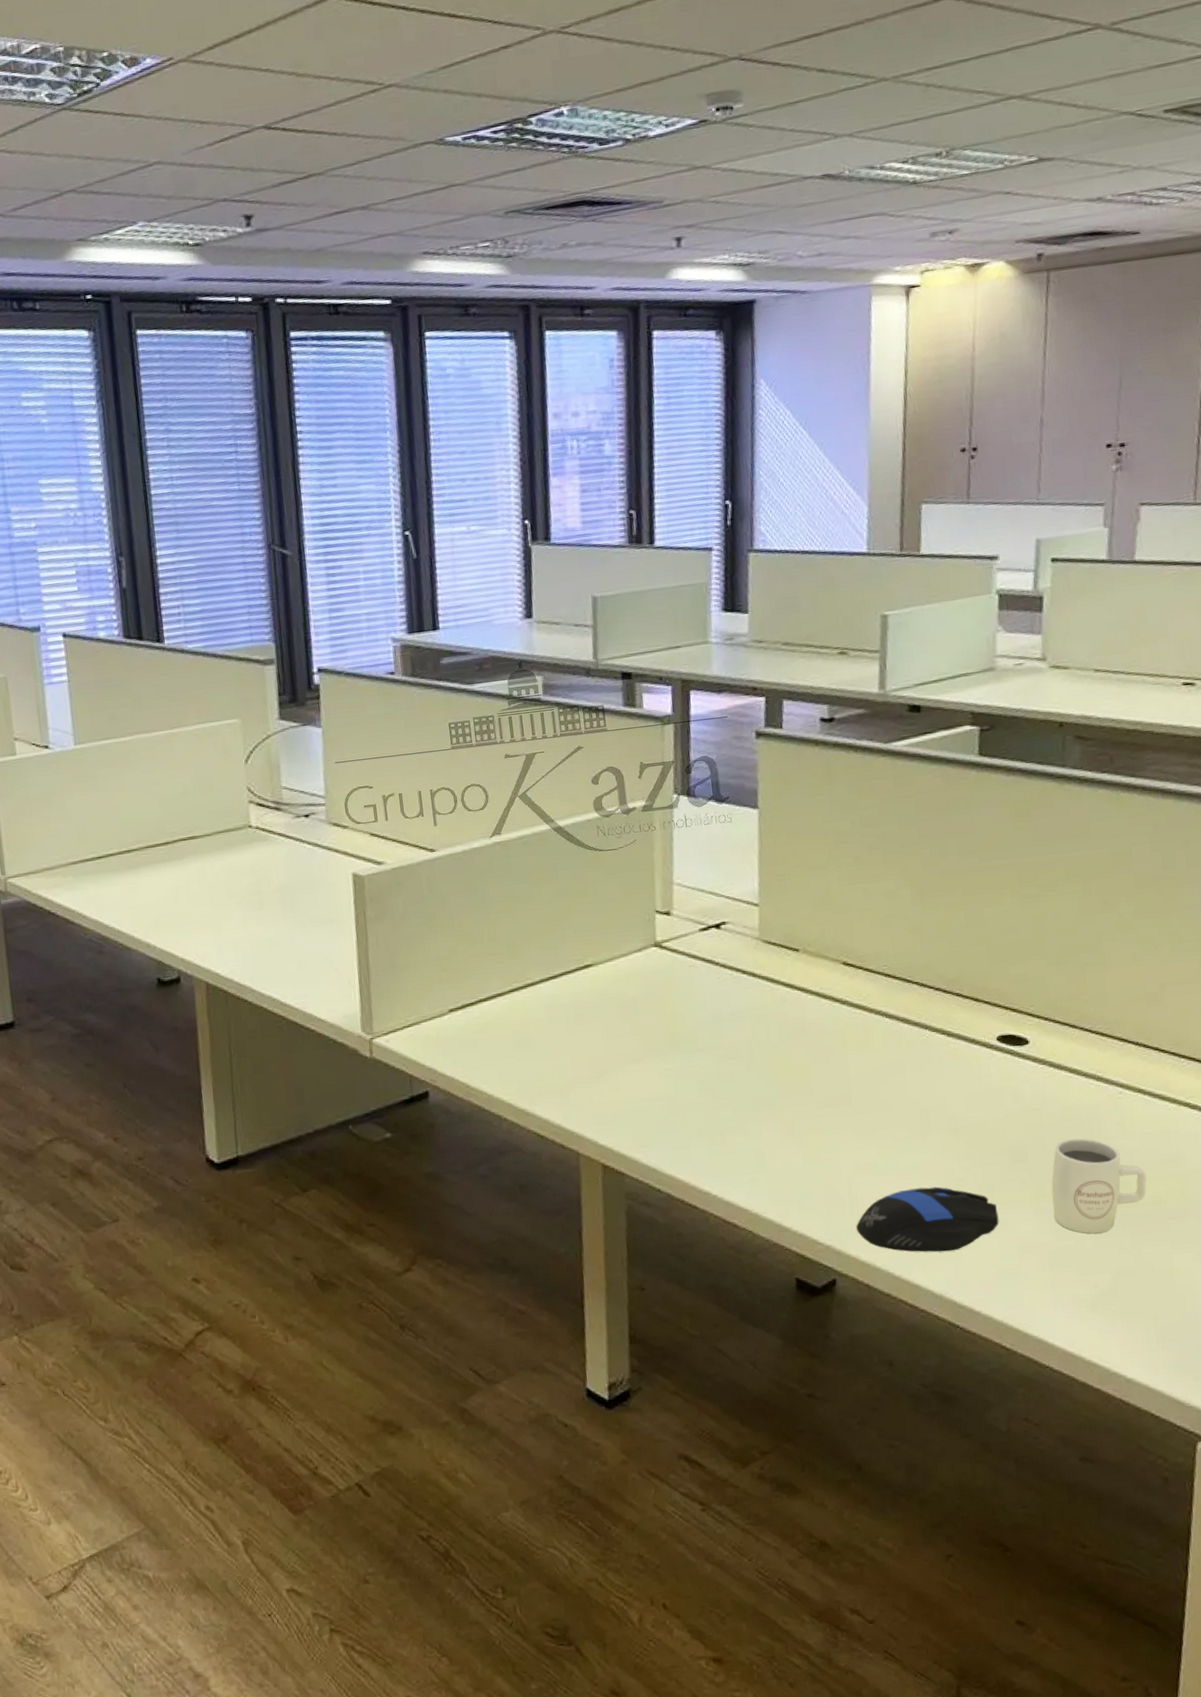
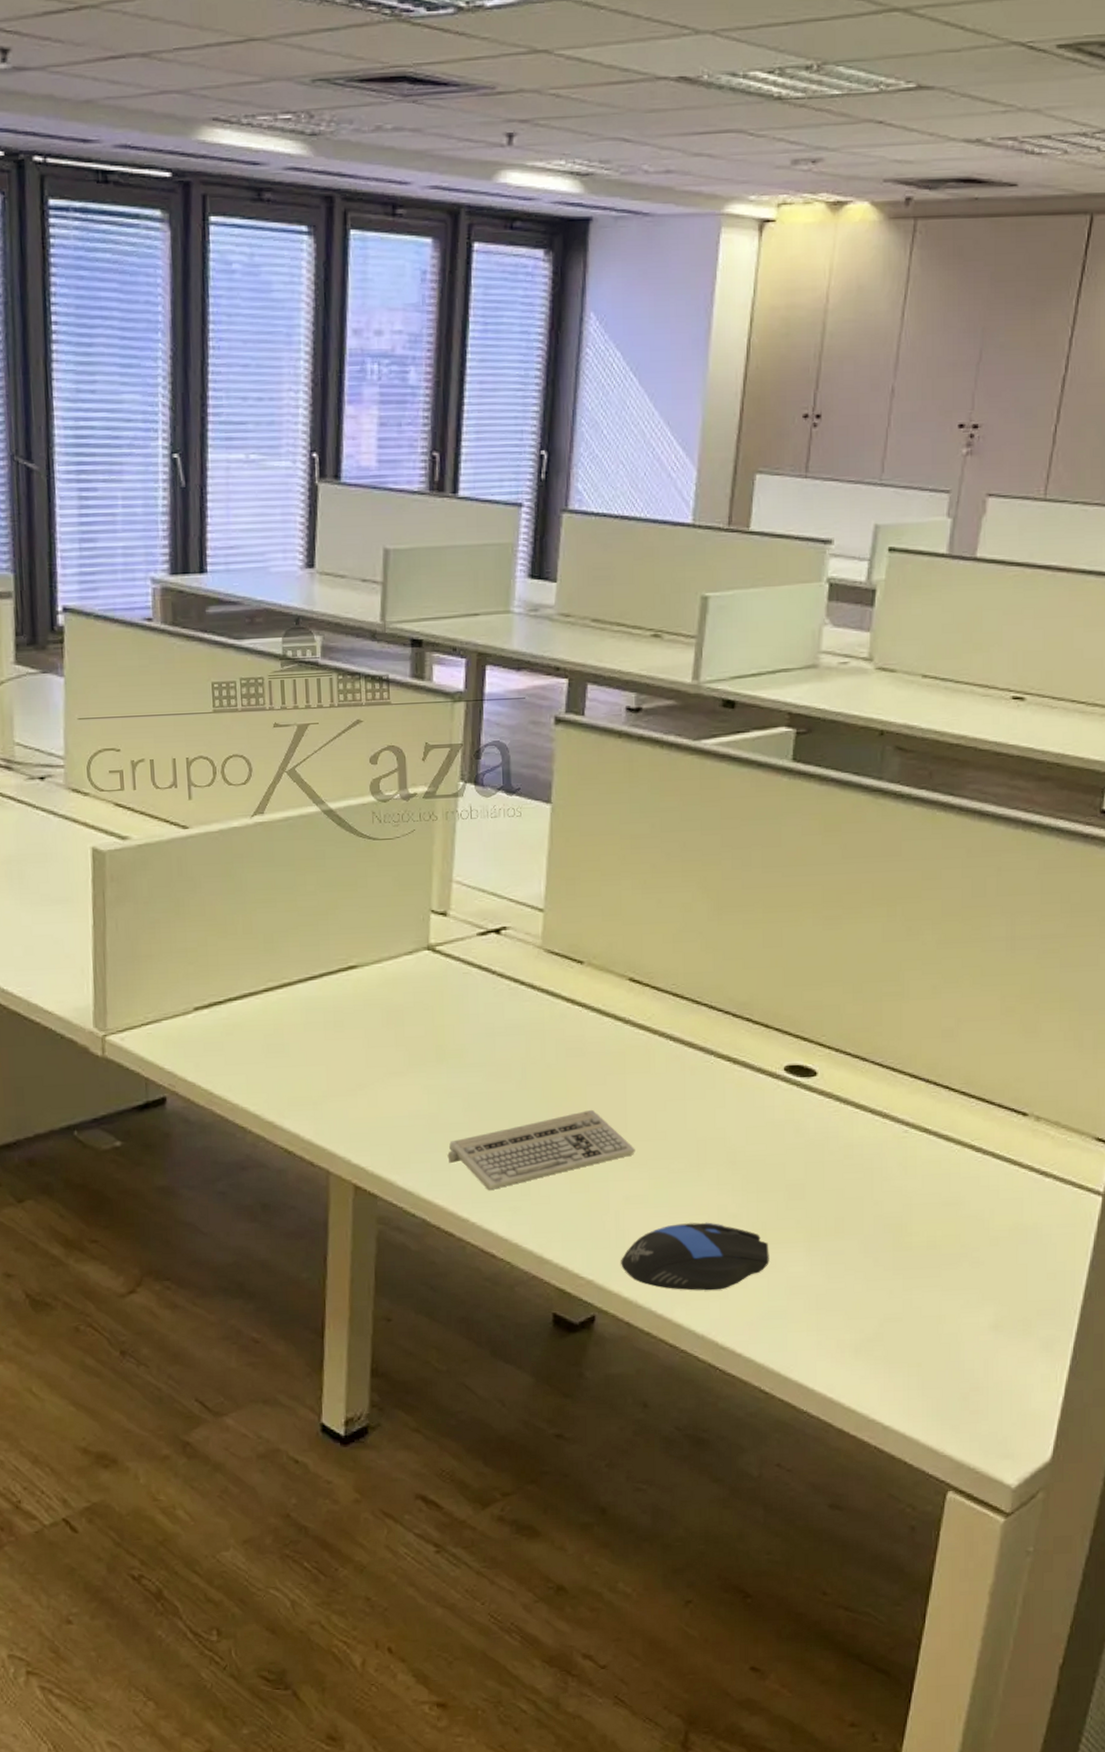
computer keyboard: none [686,1085,862,1164] -> present [447,1109,635,1190]
mug: present [1051,1138,1146,1234] -> none [826,1177,923,1277]

